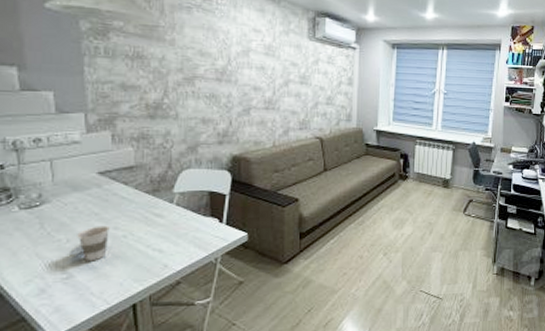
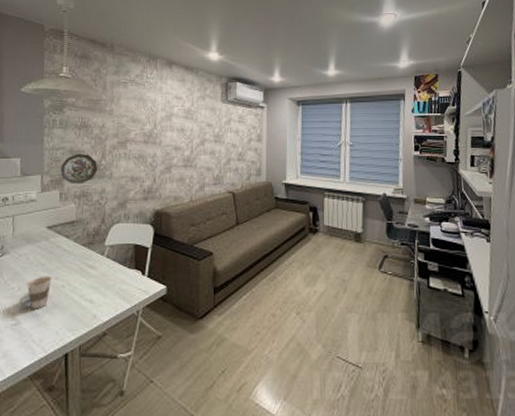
decorative plate: none [110,88,158,125] -> present [60,153,97,185]

